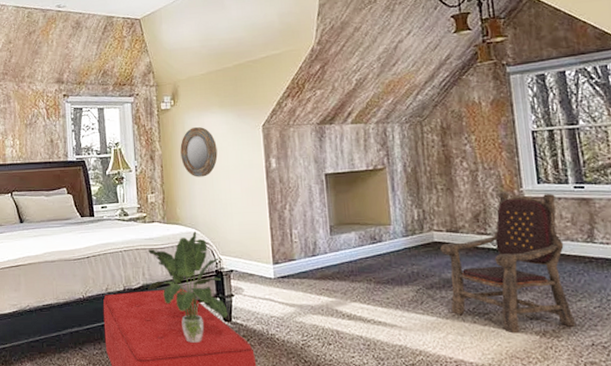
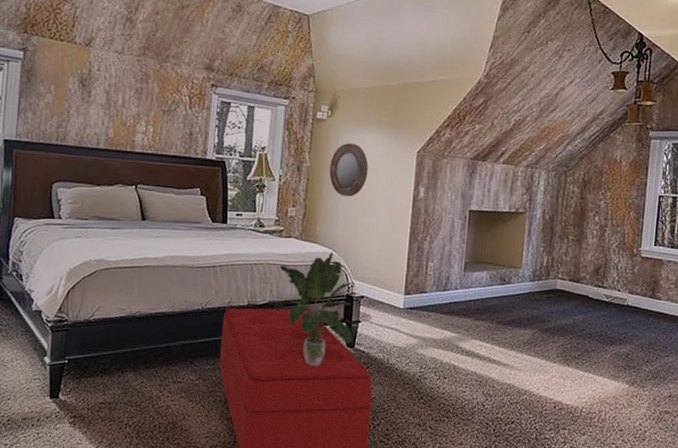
armchair: present [440,191,577,334] -> none [559,248,666,381]

